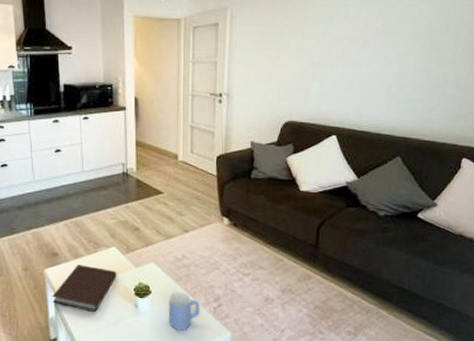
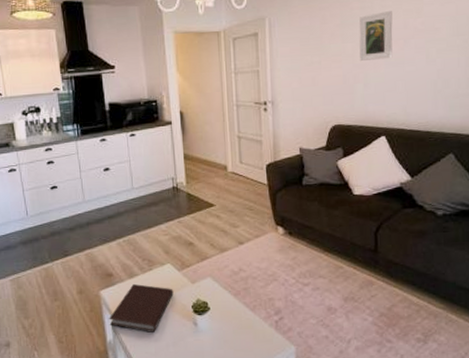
mug: present [168,292,200,330] -> none [228,306,261,347]
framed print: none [318,9,355,59] -> present [359,10,393,61]

